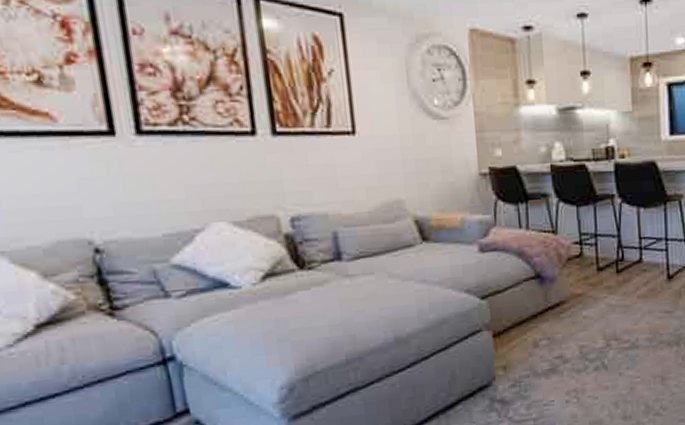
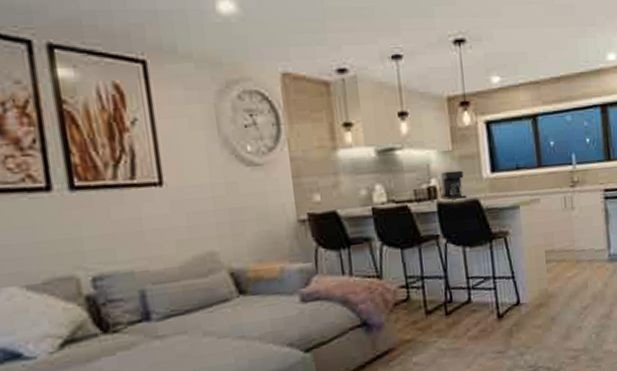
coffee maker: none [619,131,644,161] -> present [441,170,467,201]

